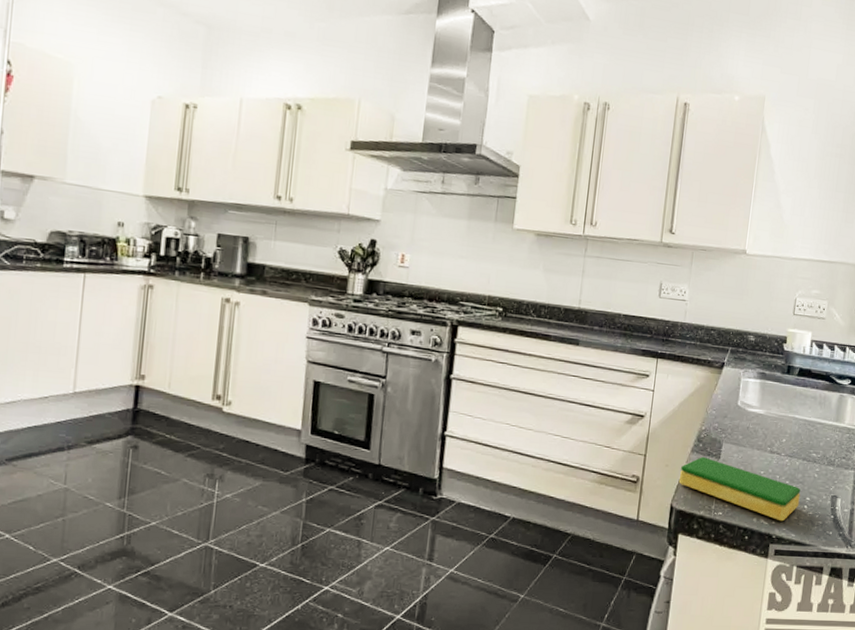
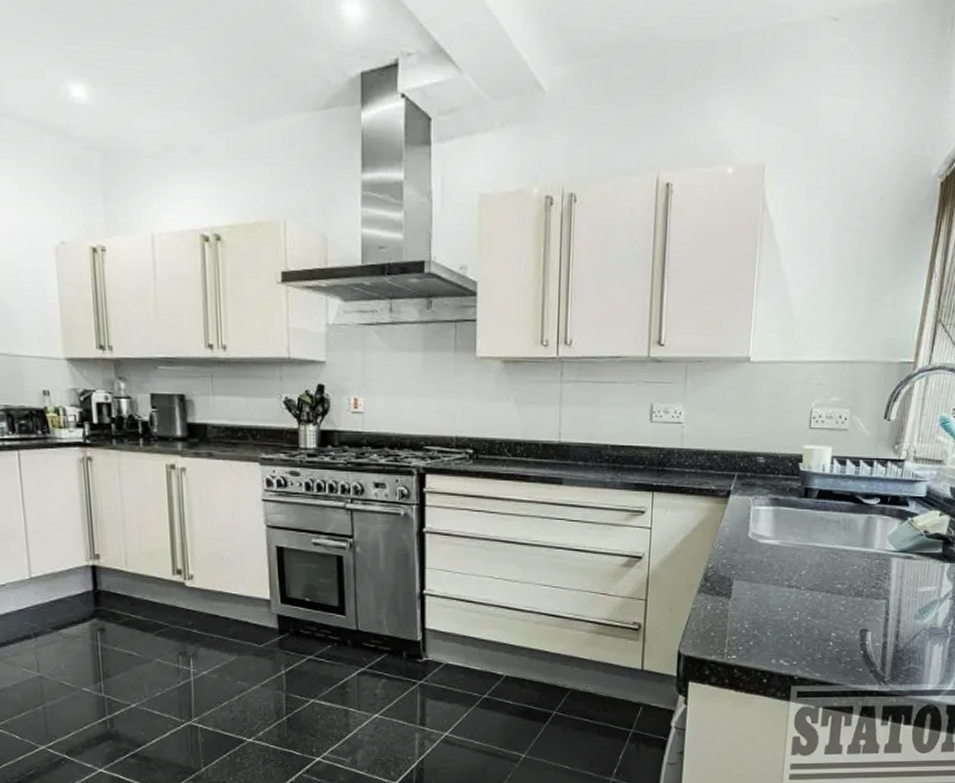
dish sponge: present [679,456,801,522] -> none [686,596,825,661]

